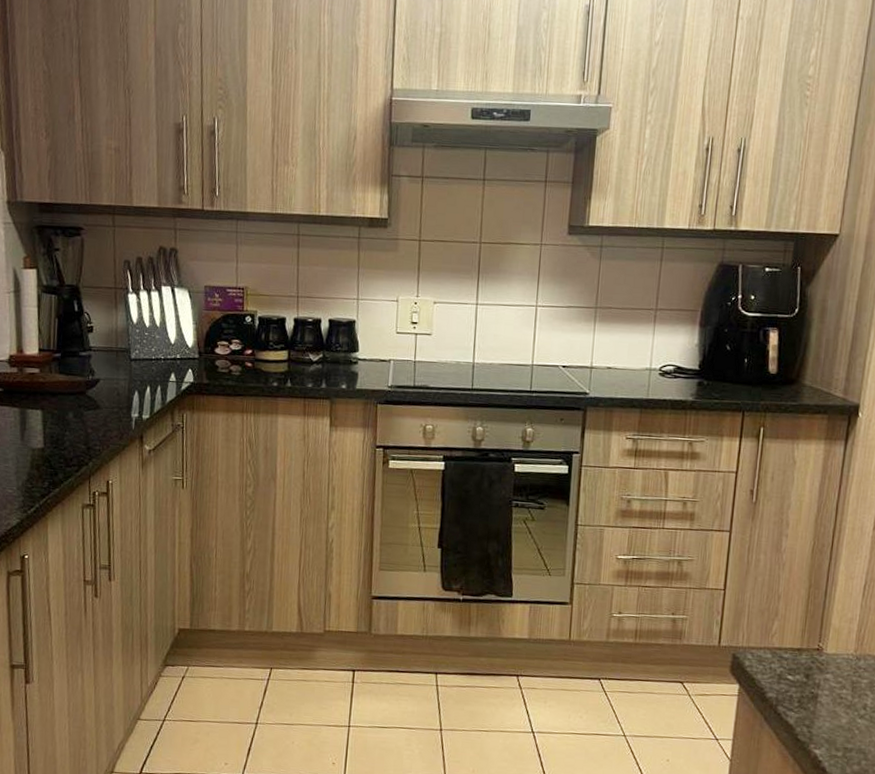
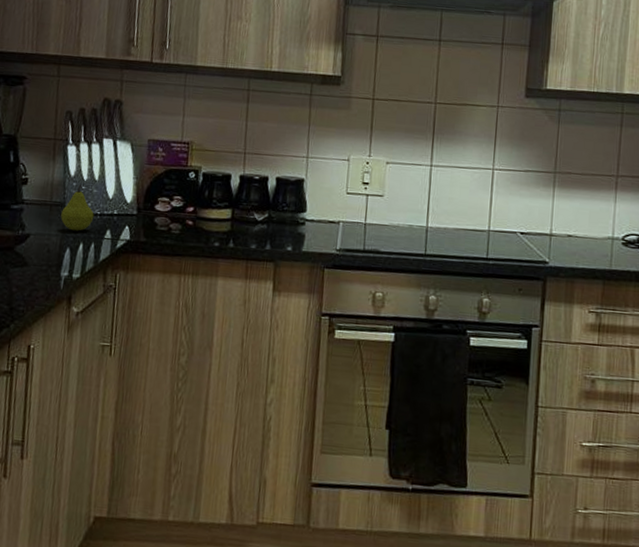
fruit: none [127,332,159,375] -> present [61,185,94,231]

